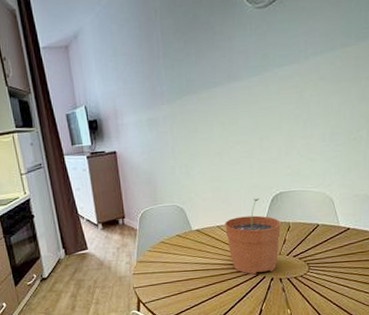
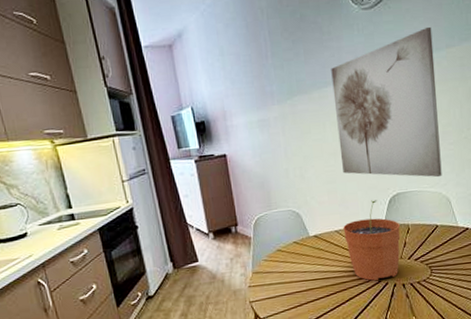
wall art: none [221,25,328,178] -> present [331,26,442,178]

